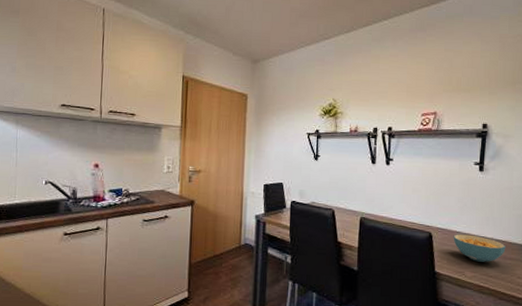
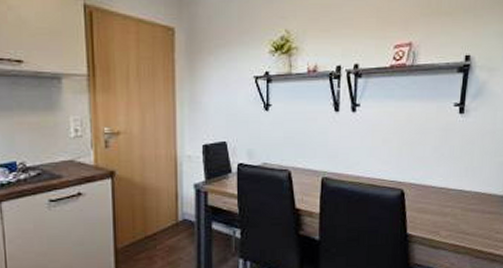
cereal bowl: present [453,234,506,262] -> none [428,189,485,219]

